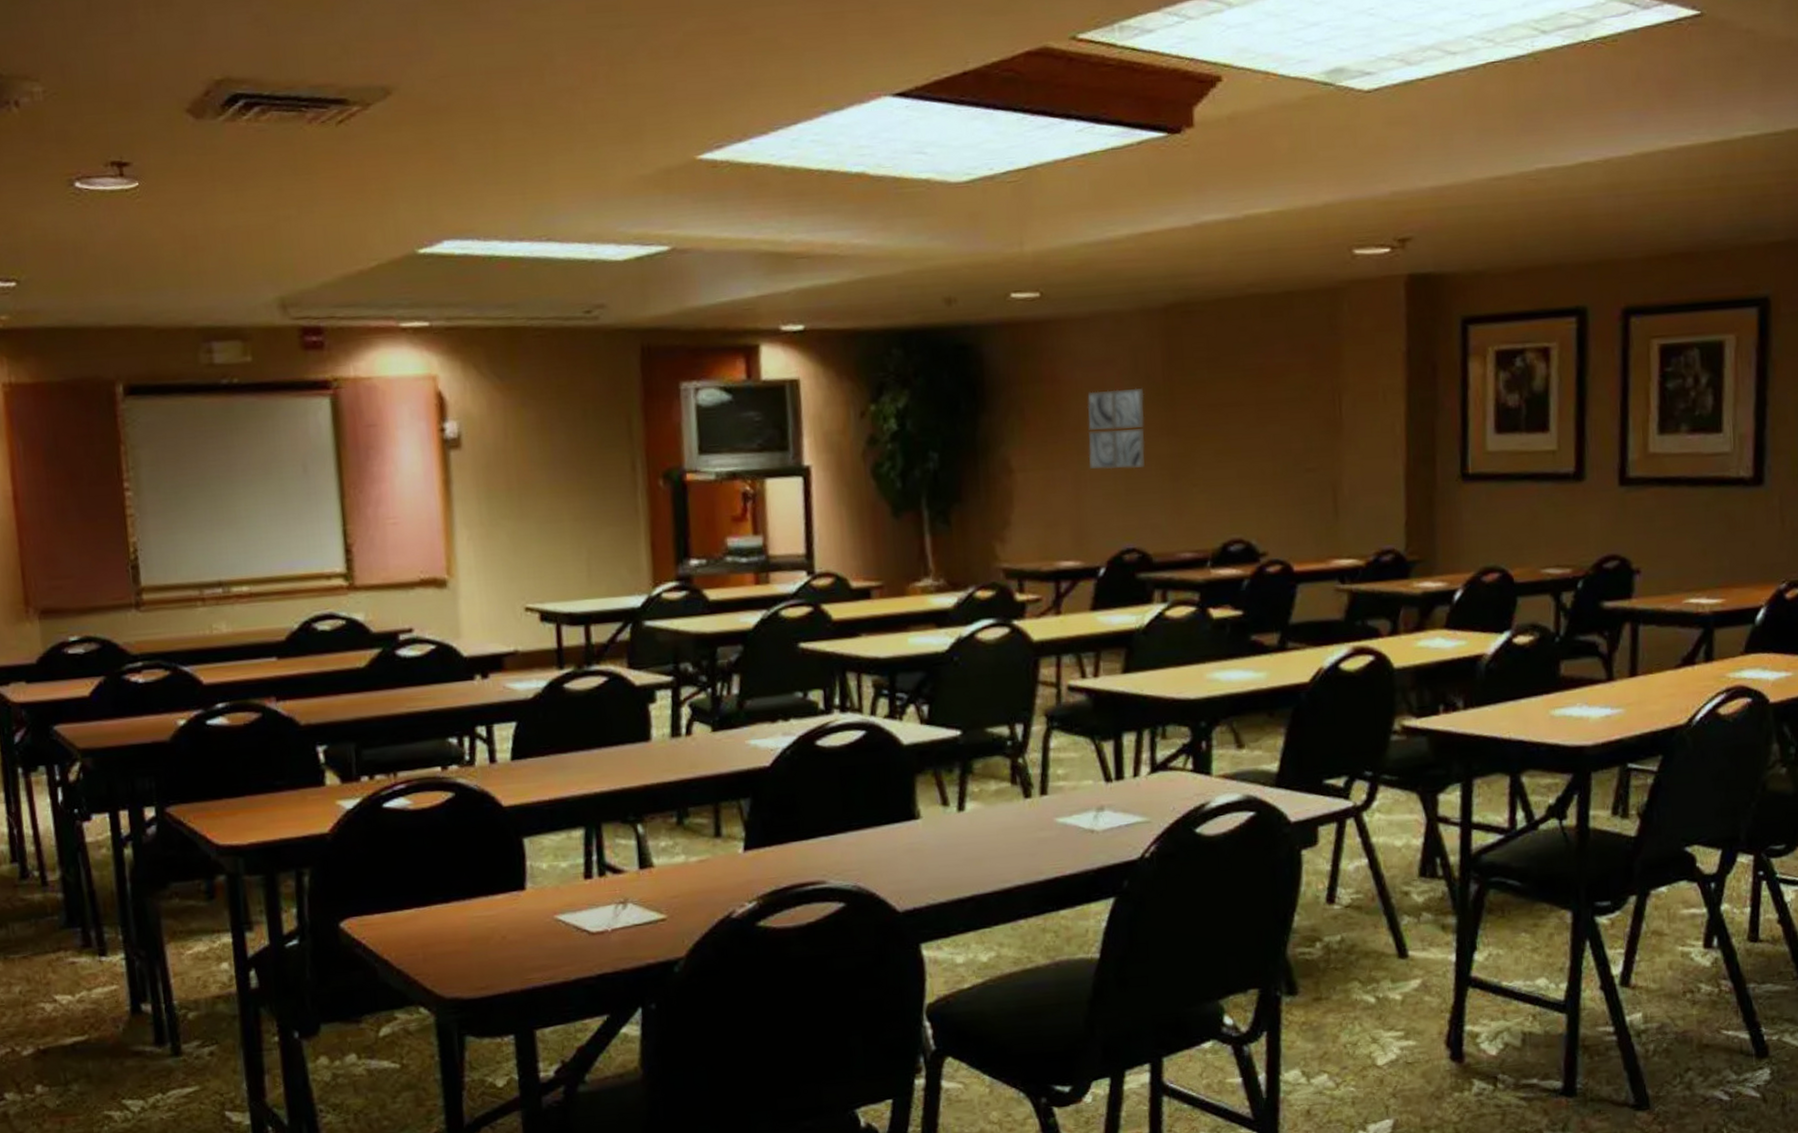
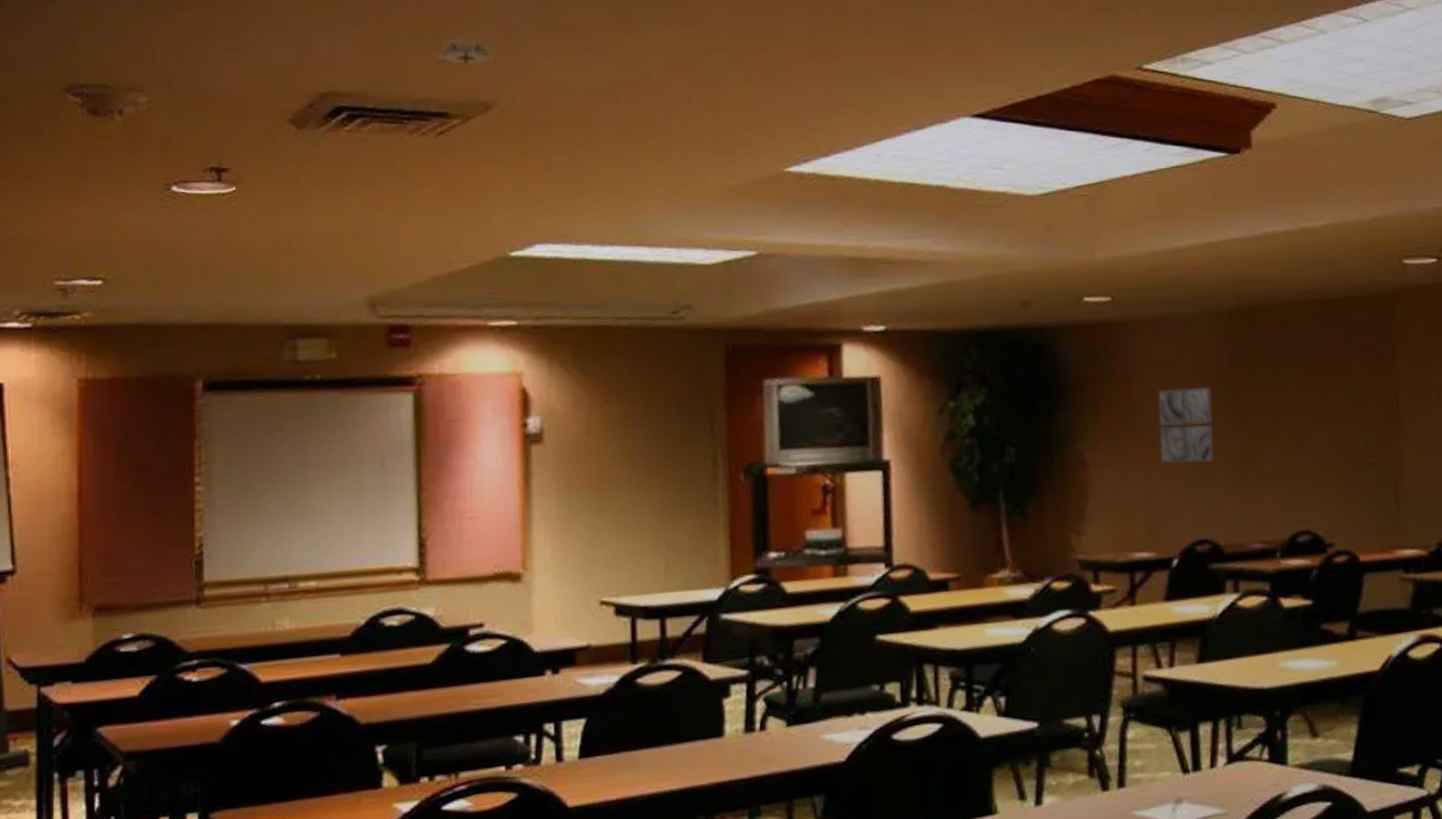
smoke detector: none [330,17,390,45] -> present [435,39,494,64]

